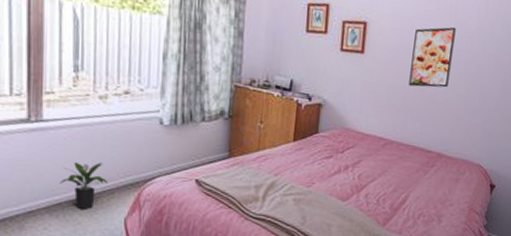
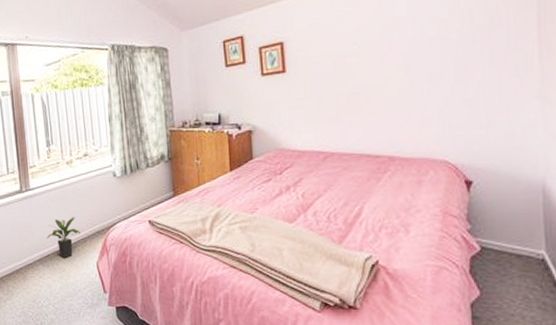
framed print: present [408,27,456,88] -> none [337,20,386,93]

